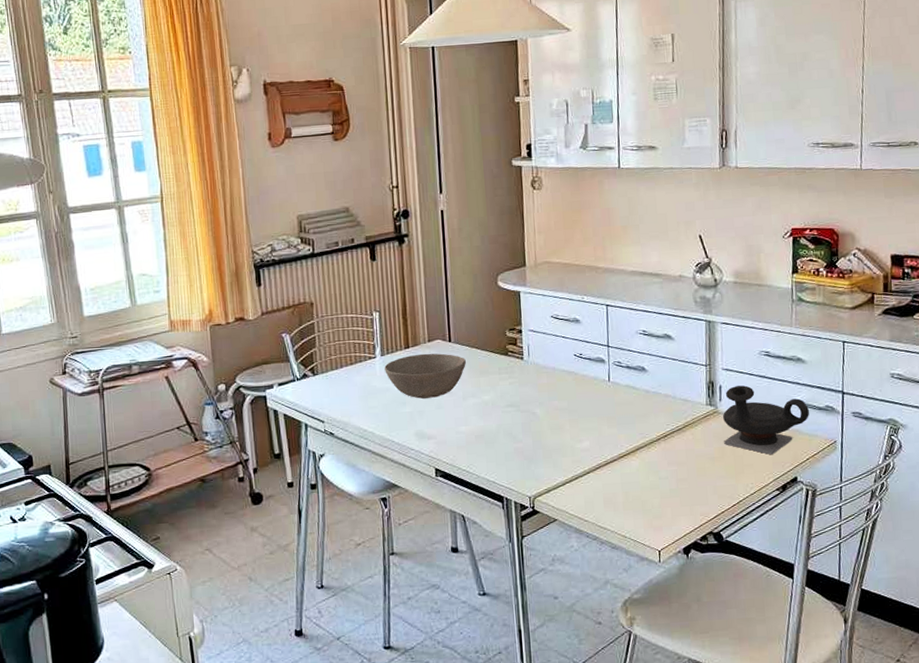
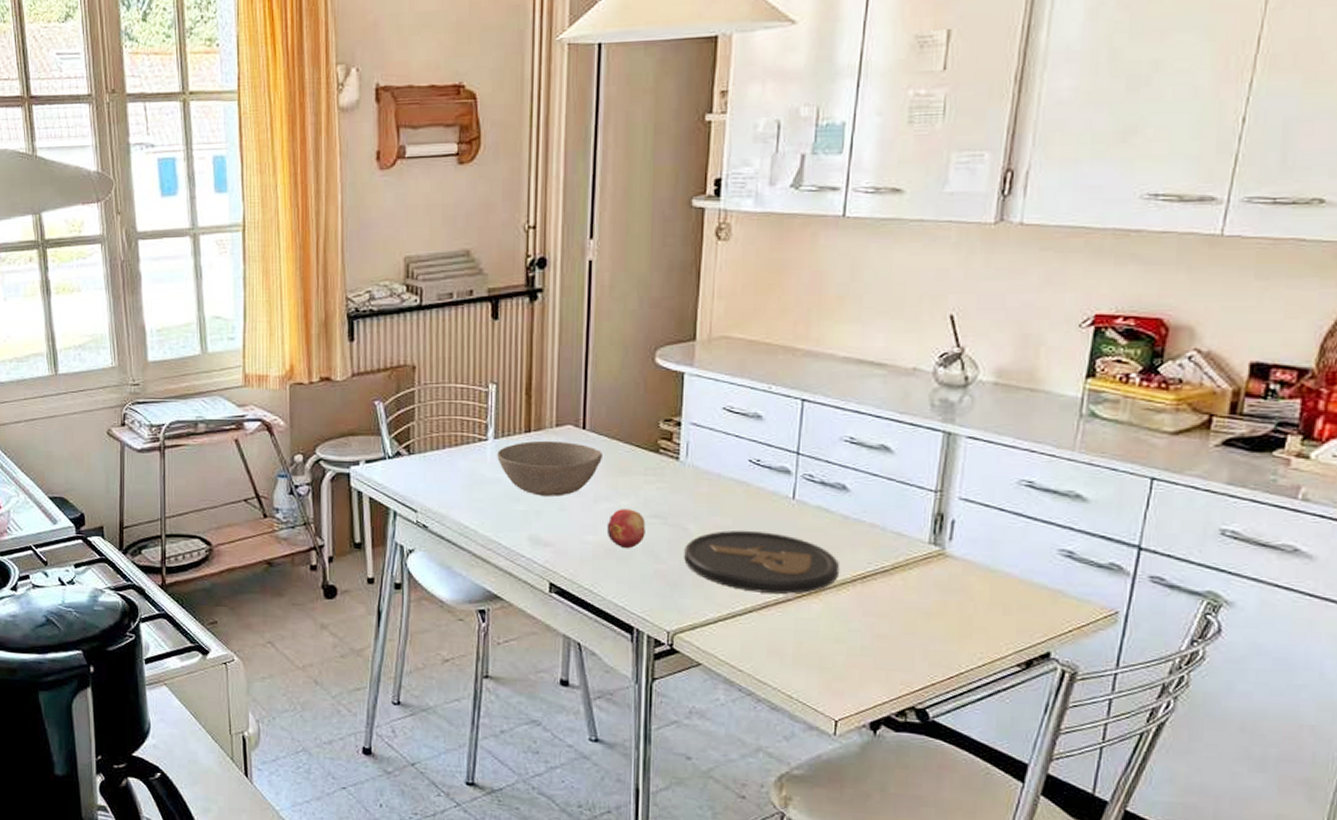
fruit: none [474,402,505,434] -> present [606,509,646,549]
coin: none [535,409,648,457] -> present [684,530,840,594]
teapot: present [723,385,810,455] -> none [948,523,1084,620]

